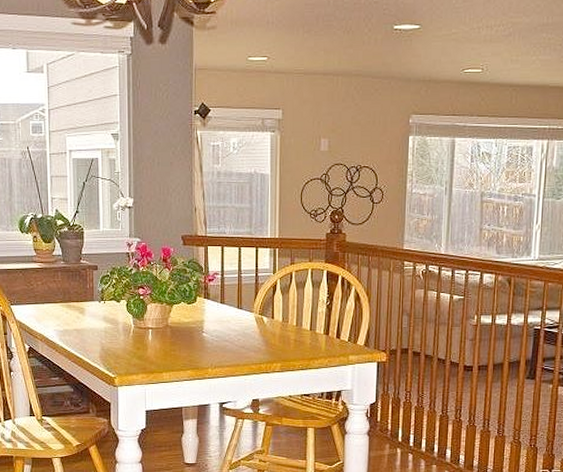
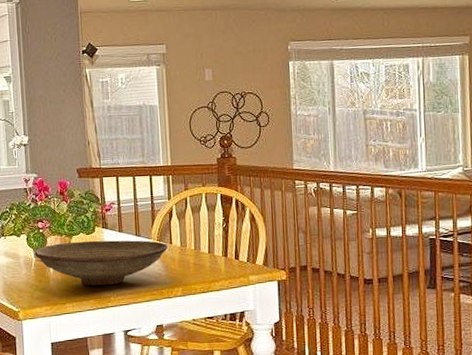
decorative bowl: none [134,310,269,356] -> present [34,240,168,286]

